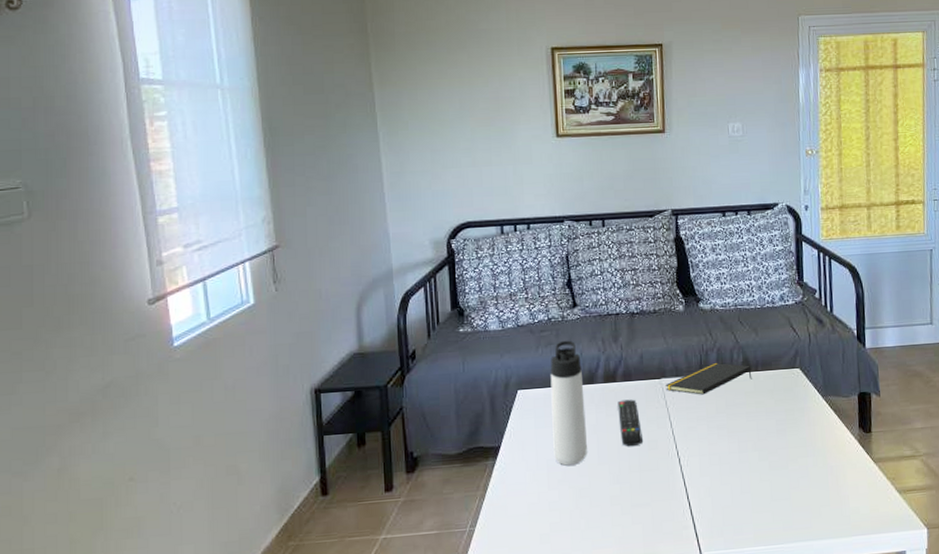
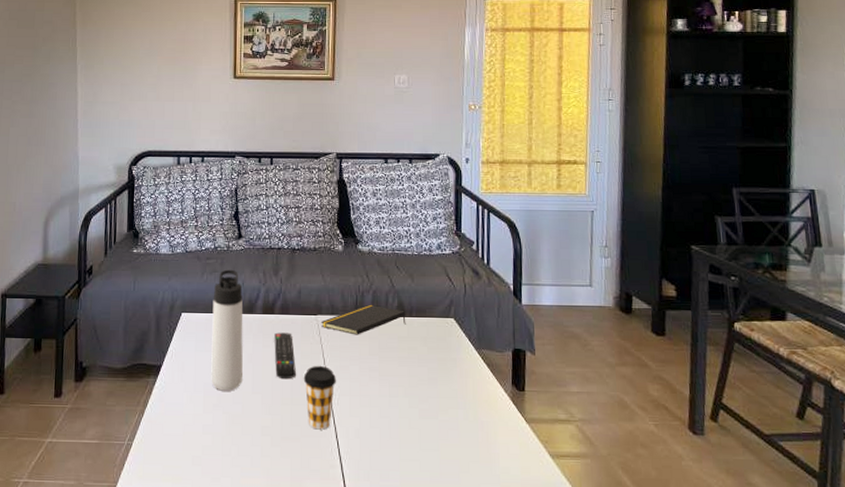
coffee cup: none [650,428,684,493] -> present [303,365,336,430]

